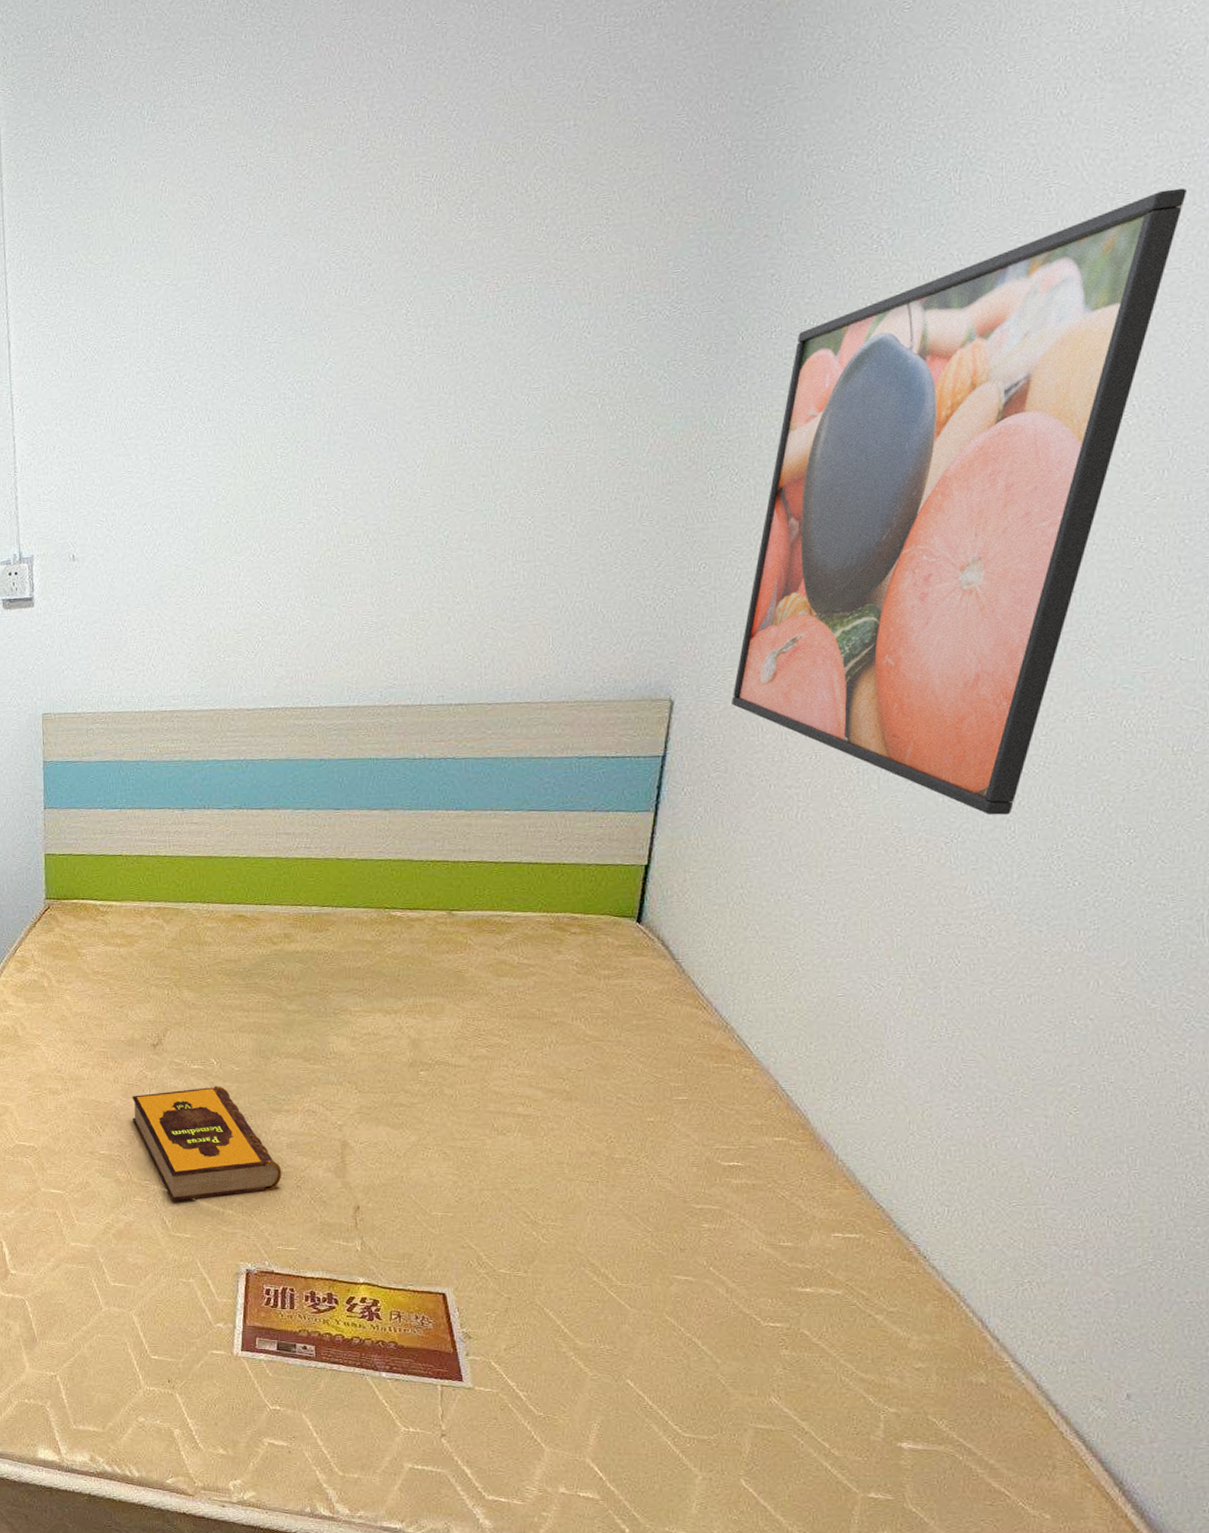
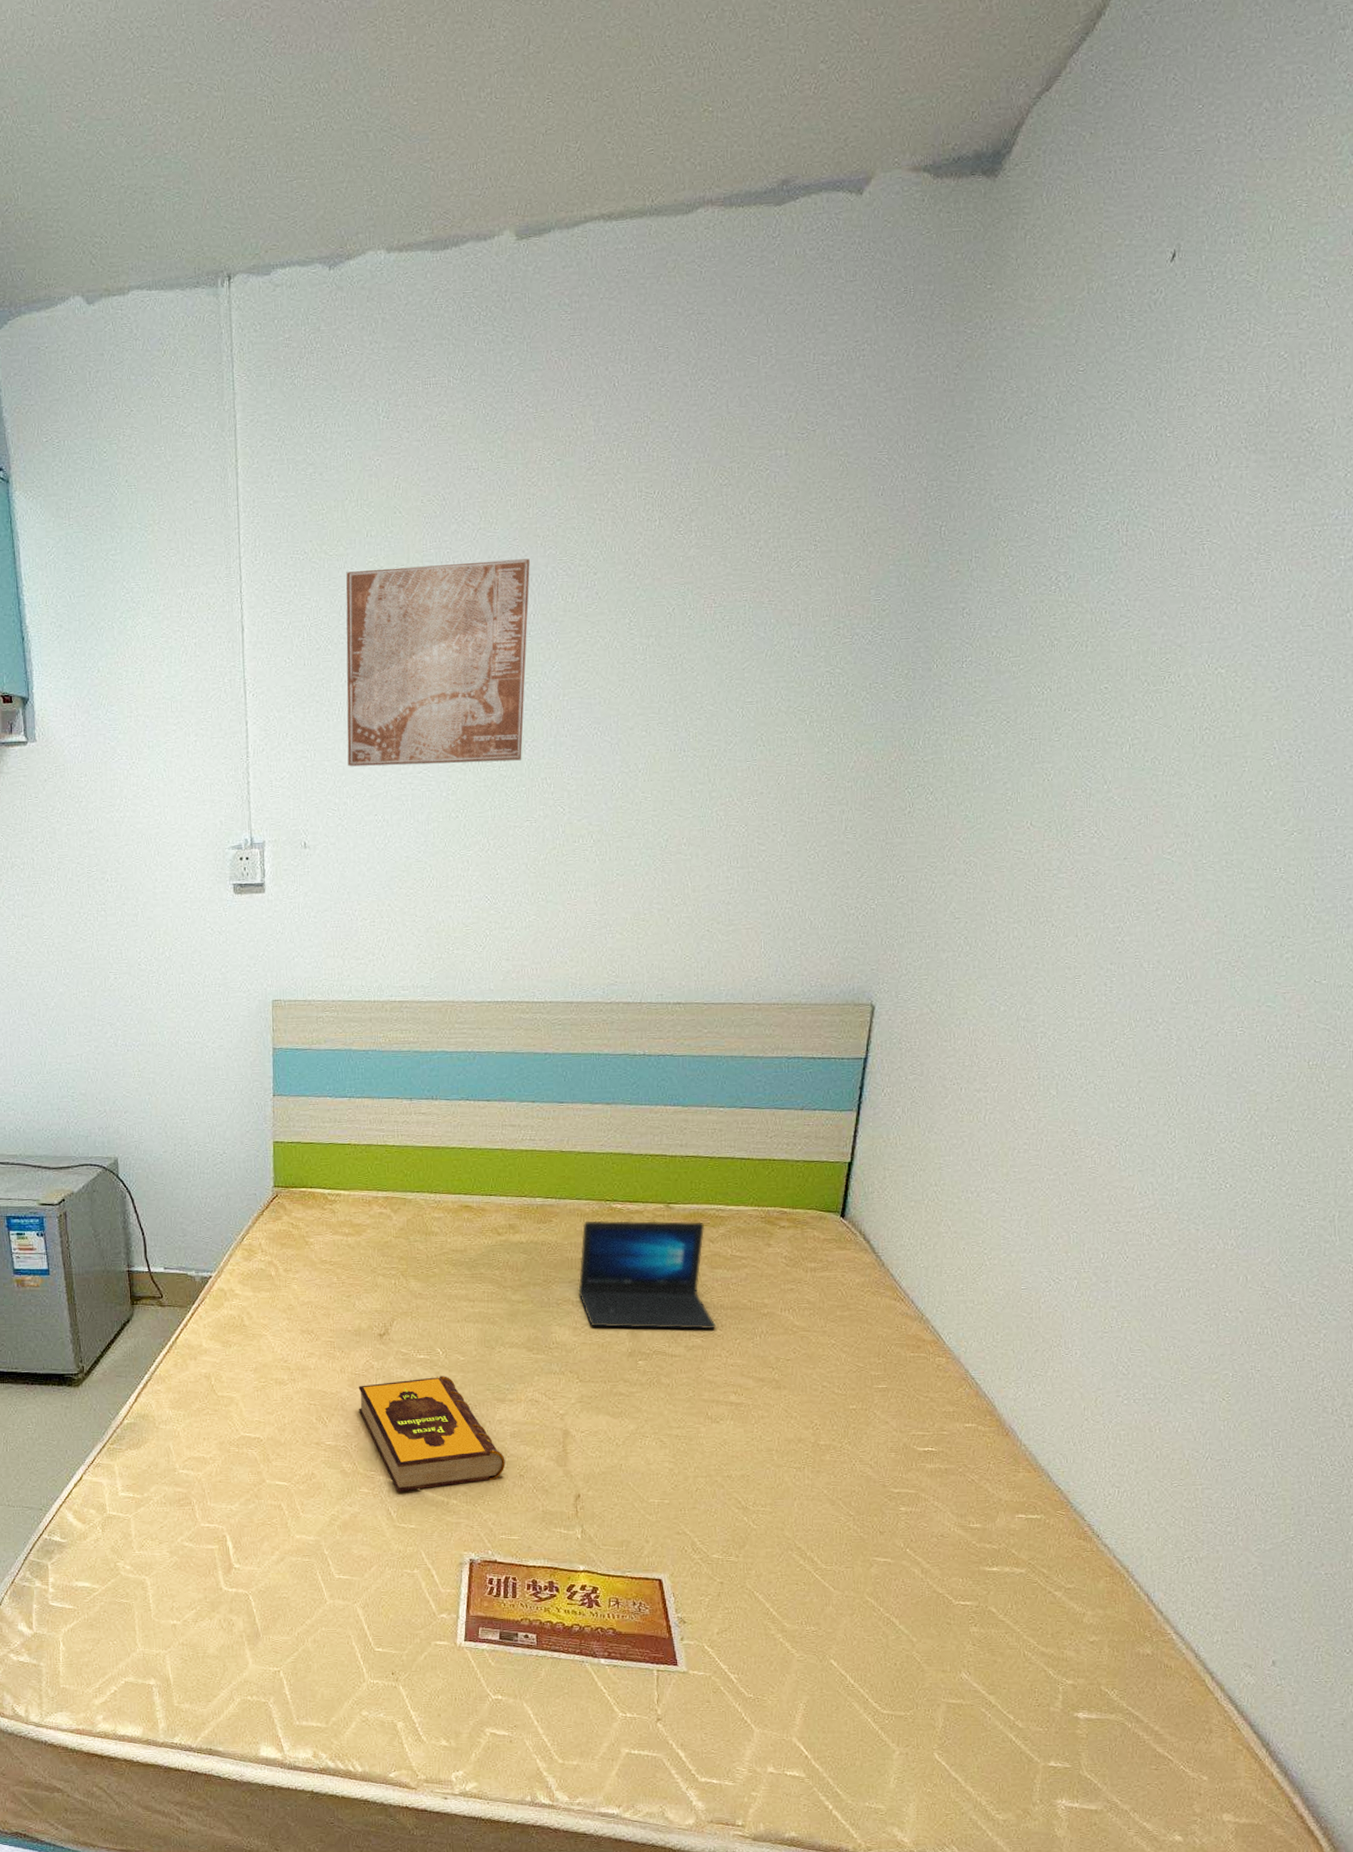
wall art: none [112,254,302,477] -> present [346,559,530,767]
laptop: none [356,928,502,1039] -> present [578,1220,716,1330]
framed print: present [732,187,1188,816] -> none [927,553,1319,1121]

